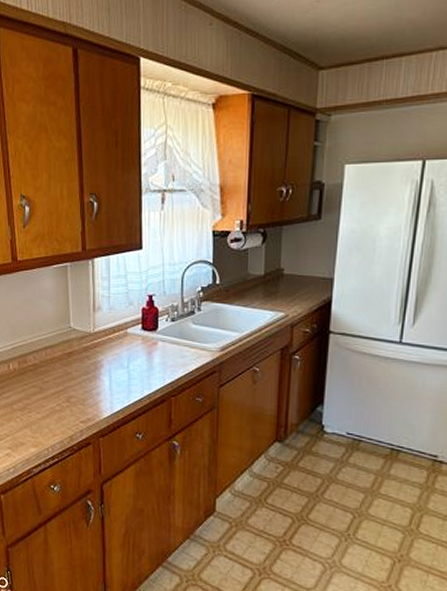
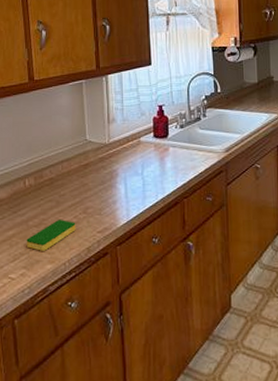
dish sponge: none [11,406,59,435] -> present [26,220,76,251]

